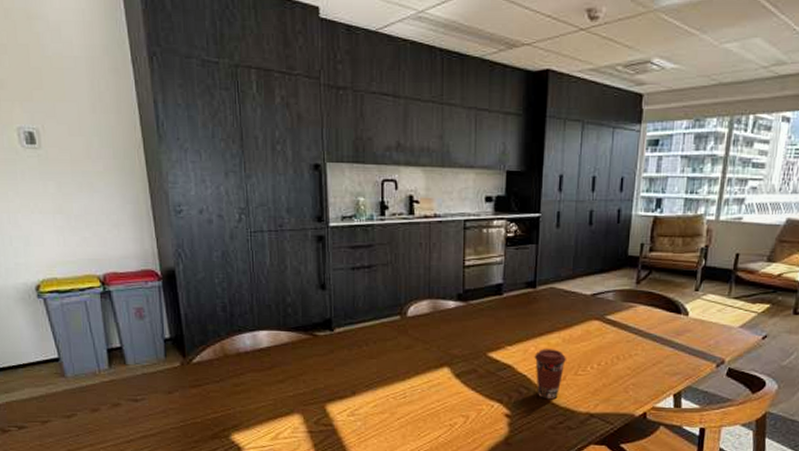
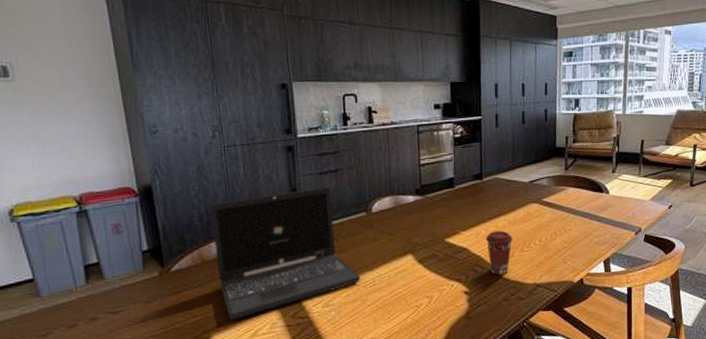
laptop: none [233,283,391,421] -> present [209,186,361,320]

